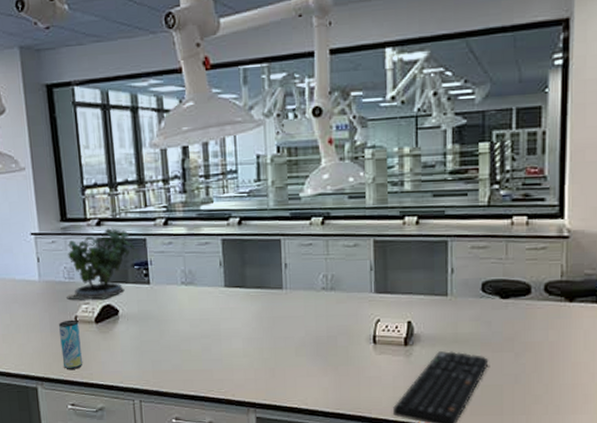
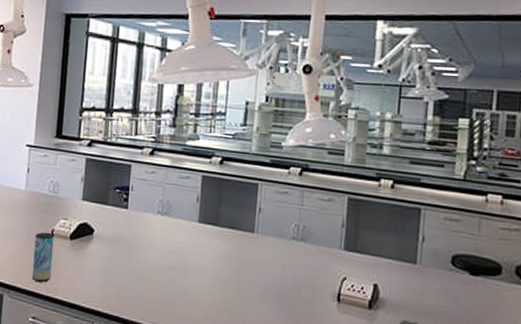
potted plant: present [67,226,134,301] -> none [48,146,119,218]

